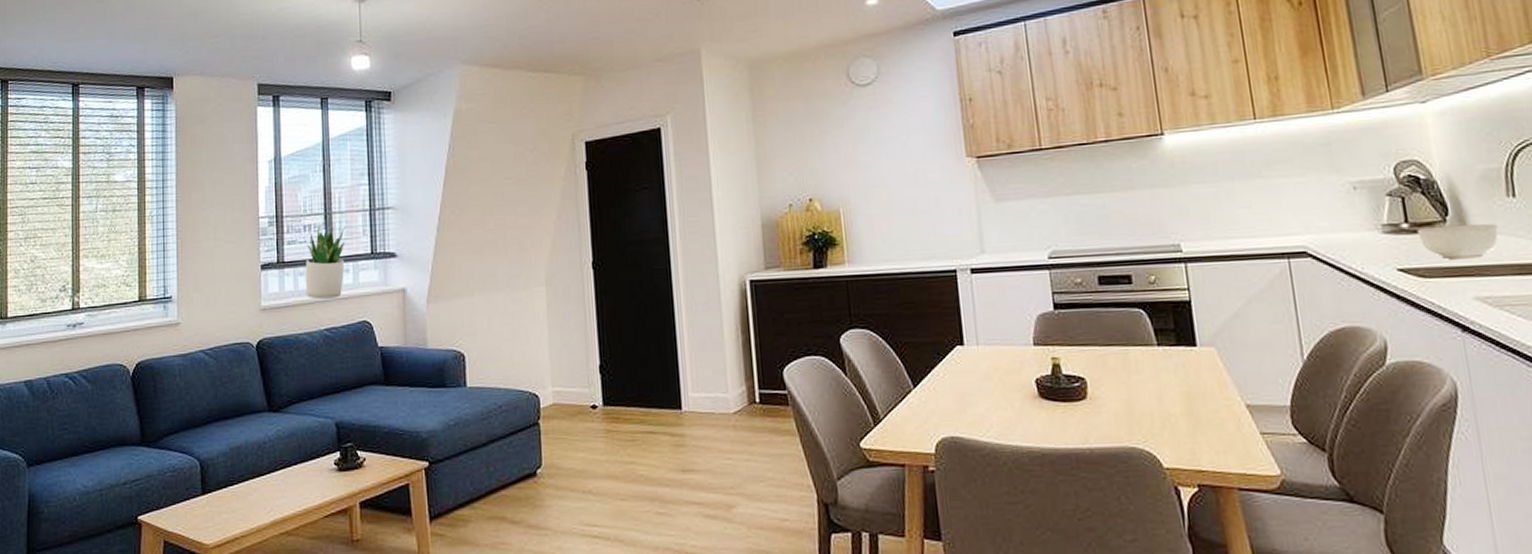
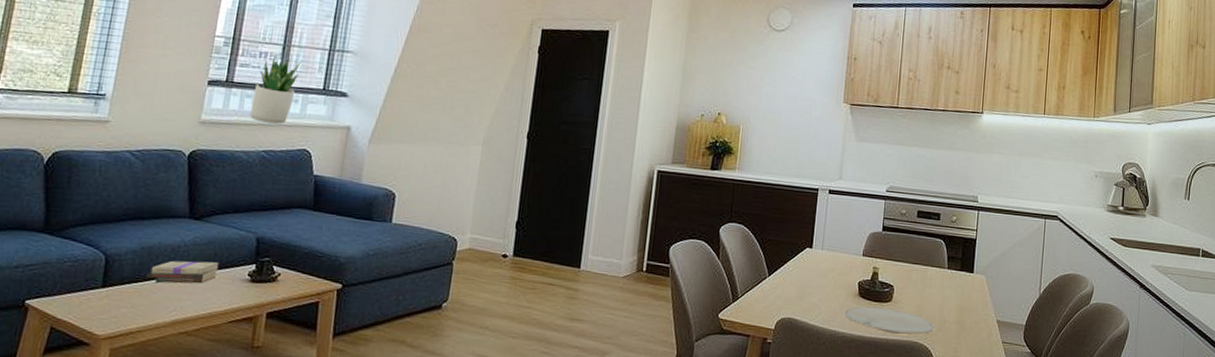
books: none [240,454,306,483] -> present [146,260,220,284]
plate: none [1023,407,1156,440] -> present [844,306,935,335]
bowl: present [1417,223,1498,260] -> none [1127,211,1175,238]

